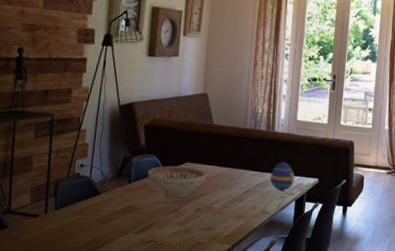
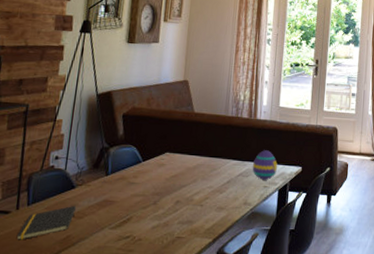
notepad: none [45,210,102,242] -> present [16,205,77,240]
decorative bowl: present [147,165,206,199] -> none [125,156,187,191]

